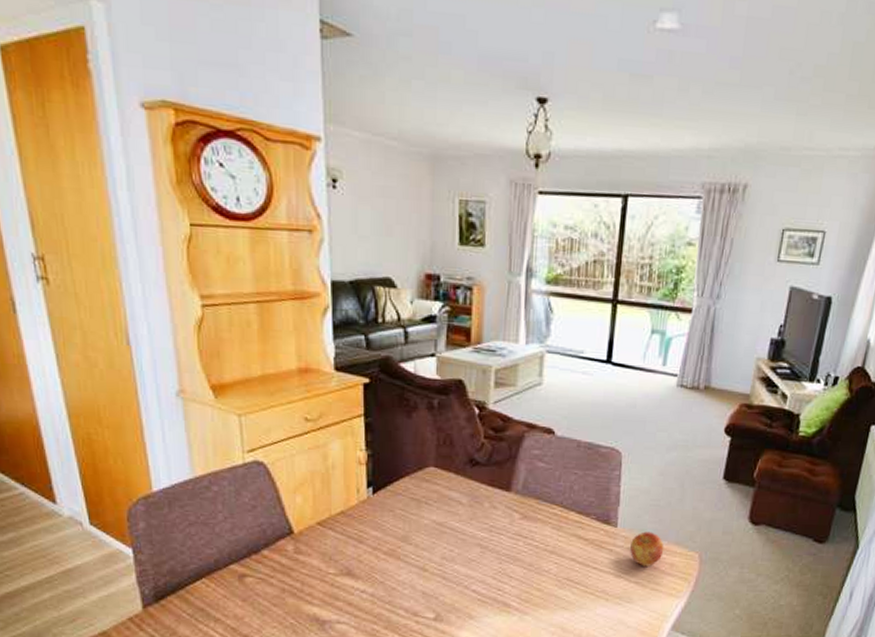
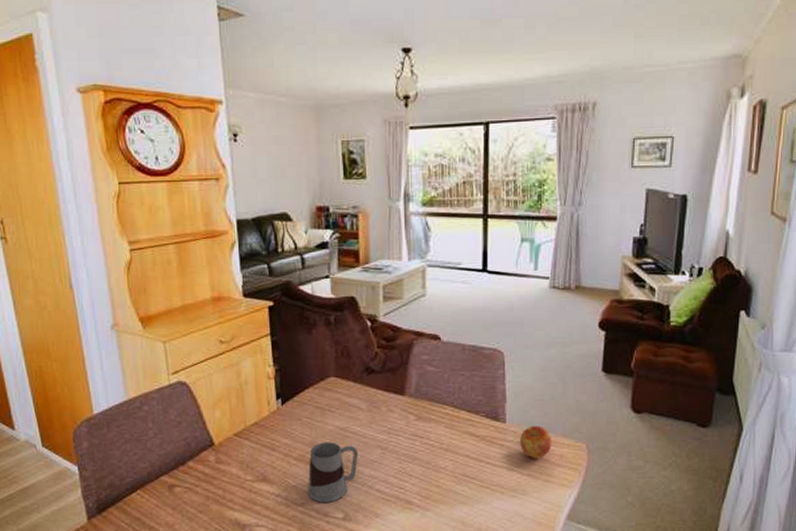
mug: none [397,536,456,601] -> present [308,442,359,502]

